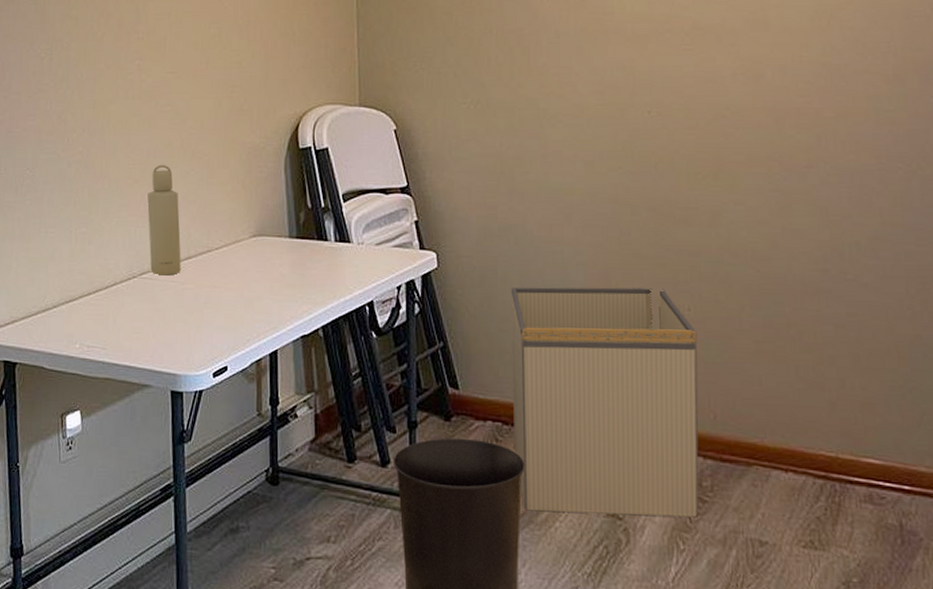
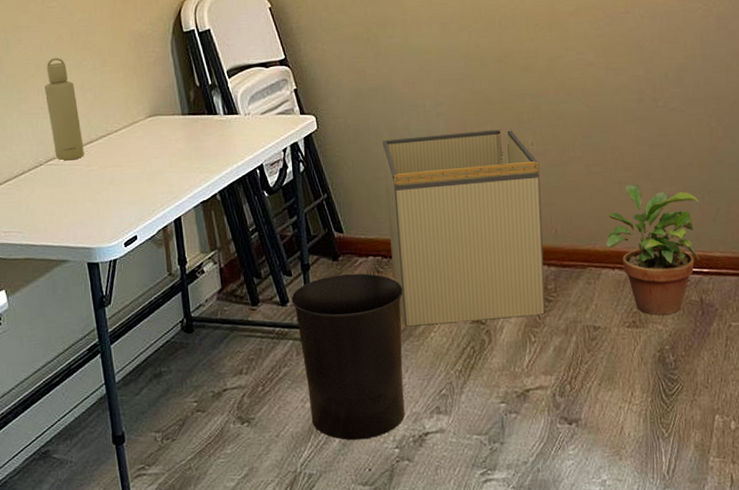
potted plant: none [777,369,899,539] -> present [606,184,699,316]

